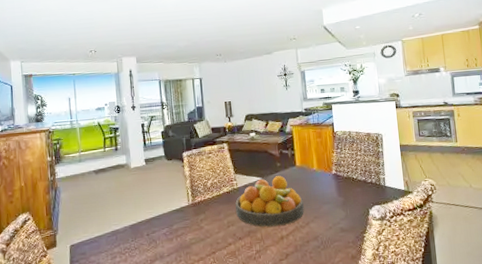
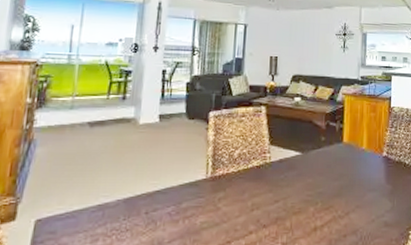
fruit bowl: present [235,176,304,227] -> none [264,152,346,214]

